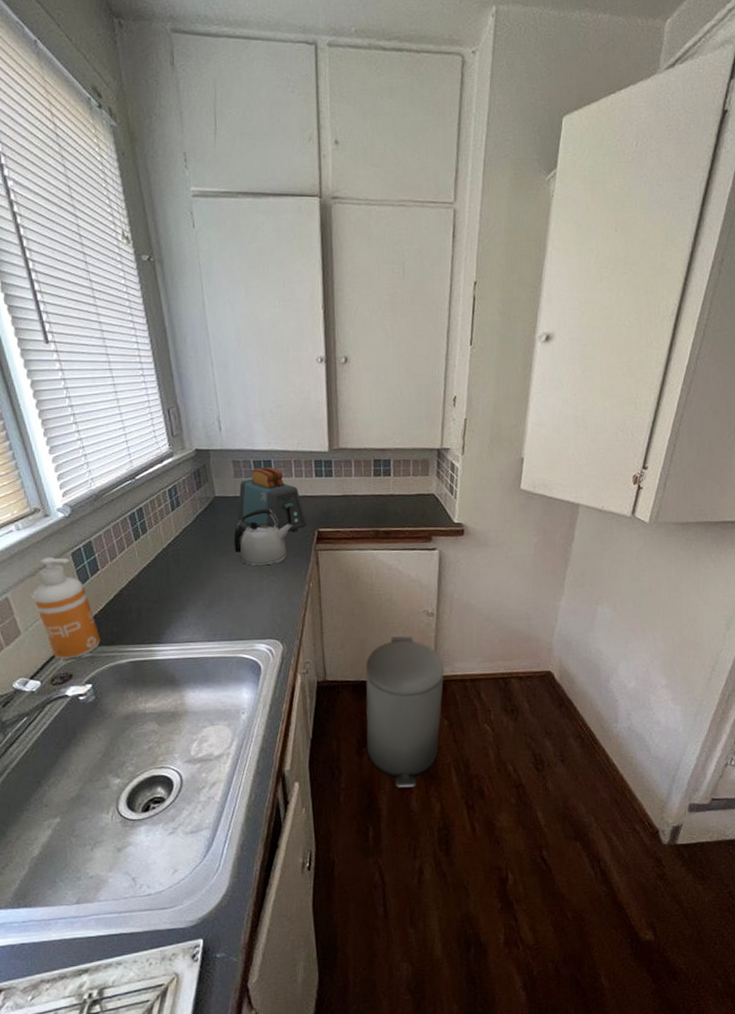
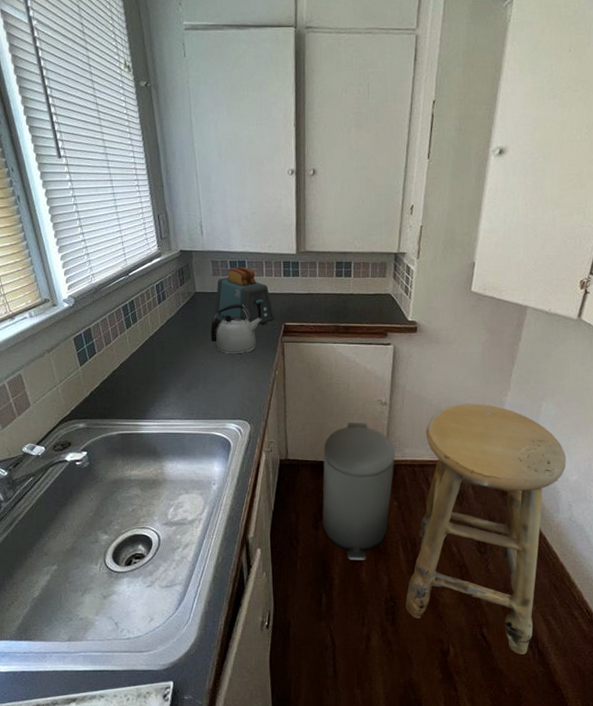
soap dispenser: present [31,556,101,660] -> none [40,340,96,429]
step stool: none [460,610,624,876] -> present [405,403,567,654]

